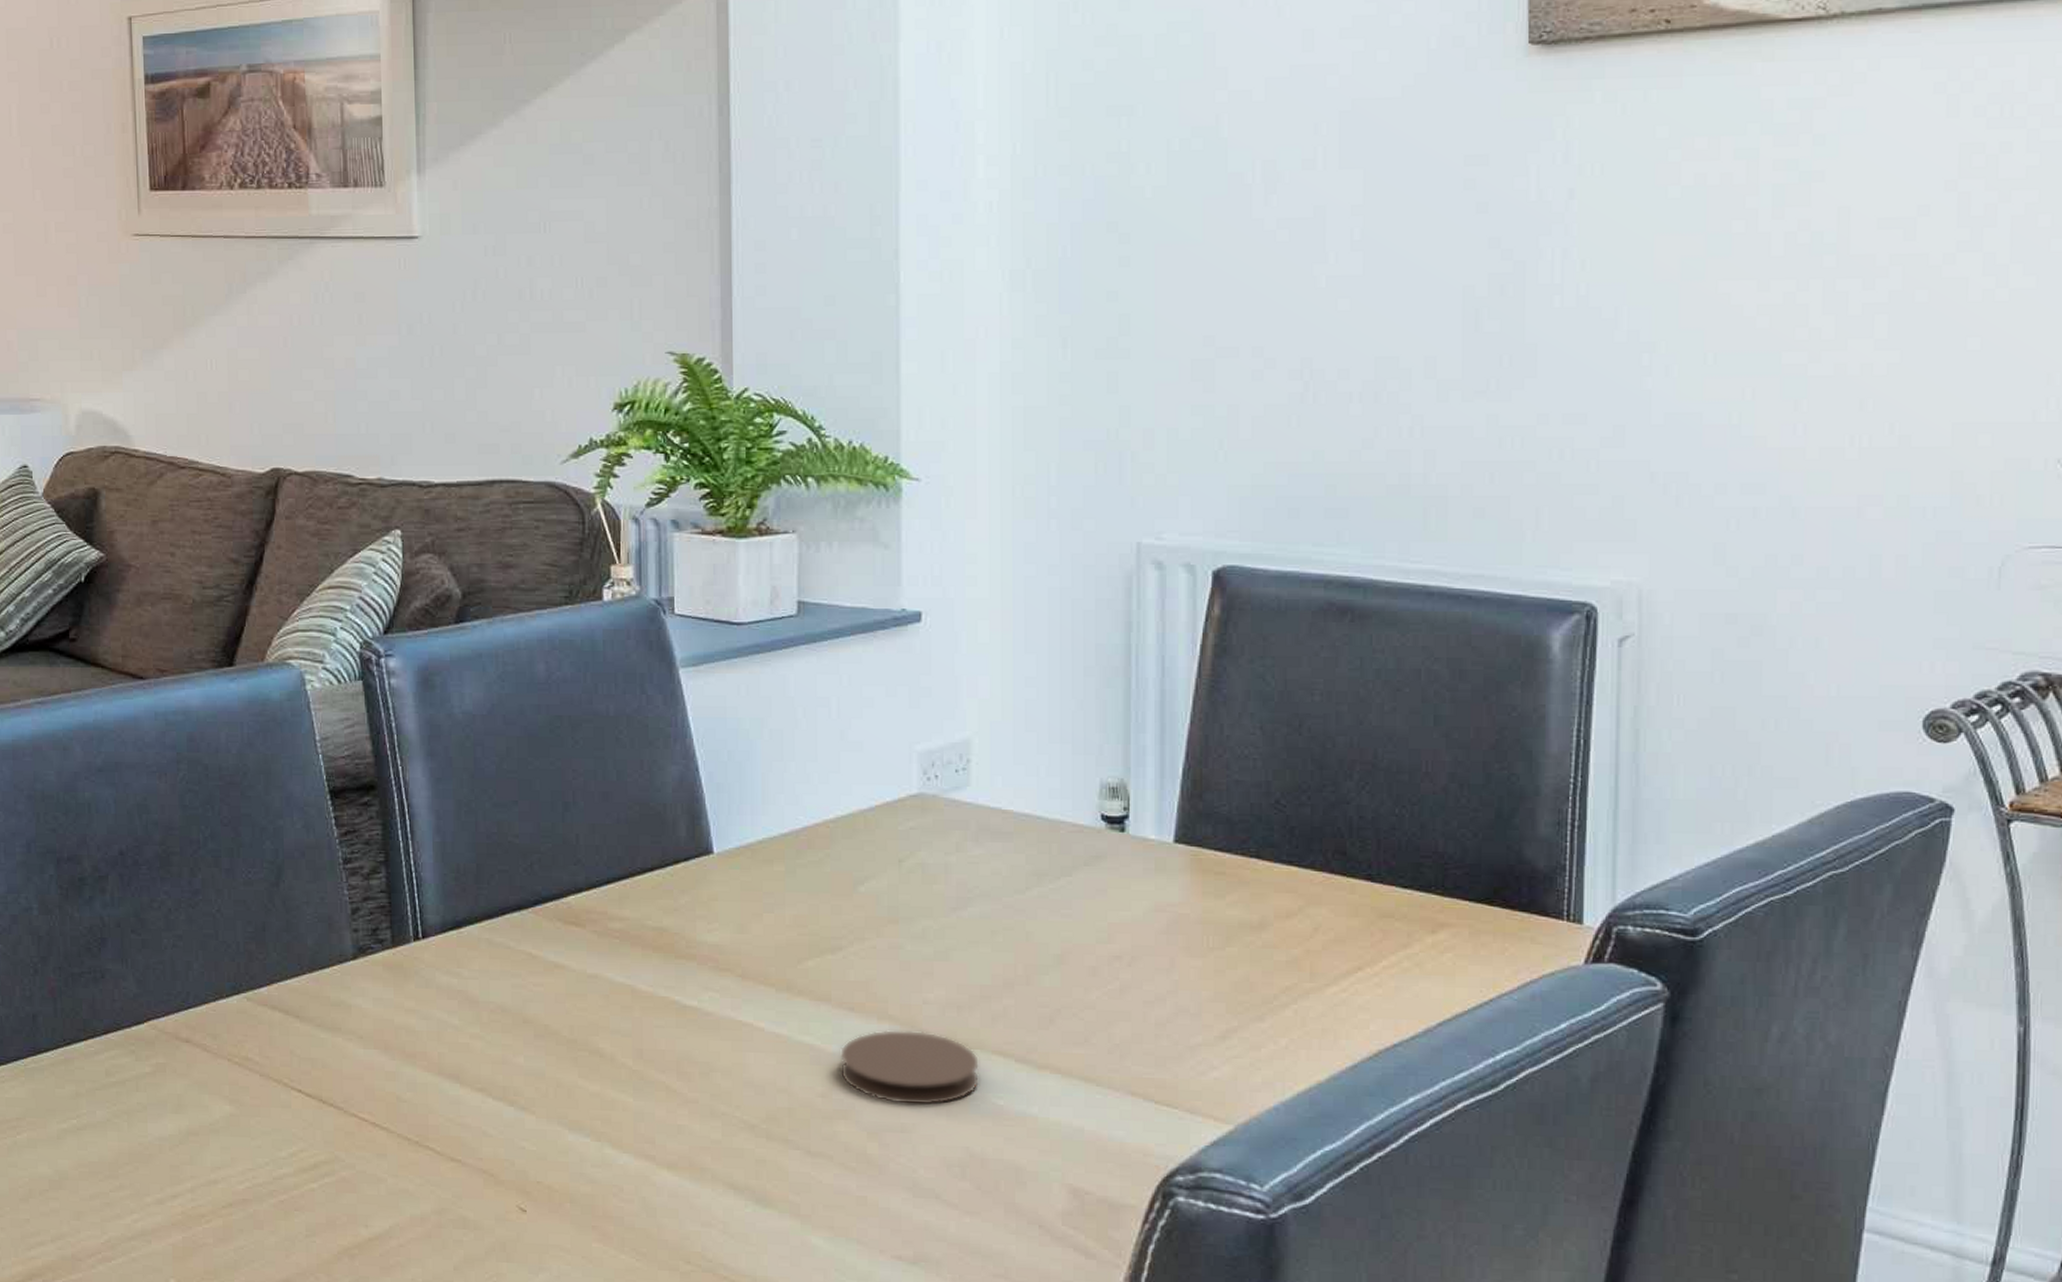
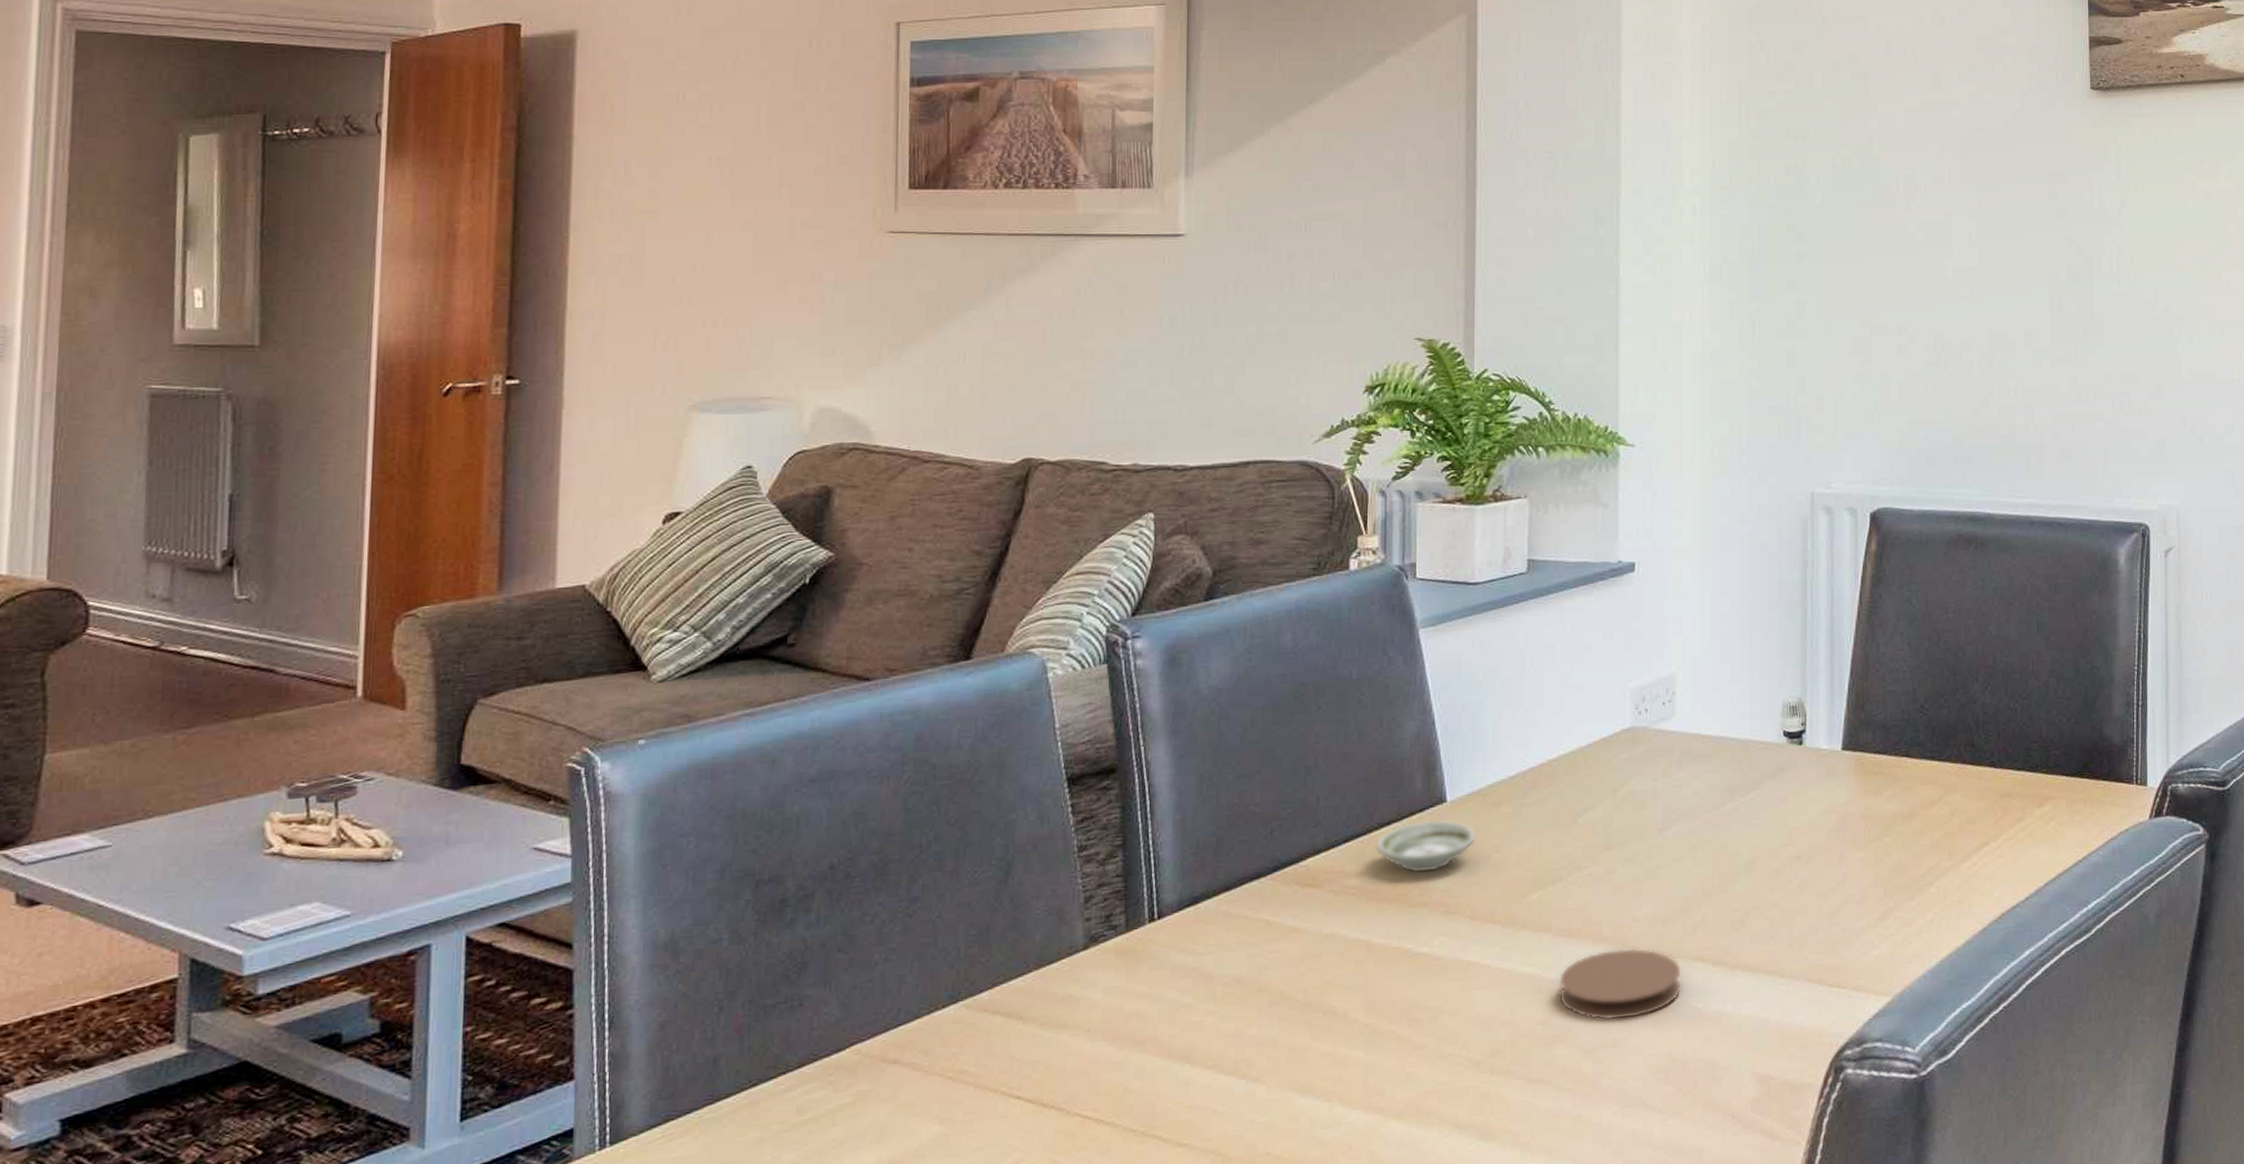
saucer: none [638,870,747,925] -> present [1374,819,1477,874]

